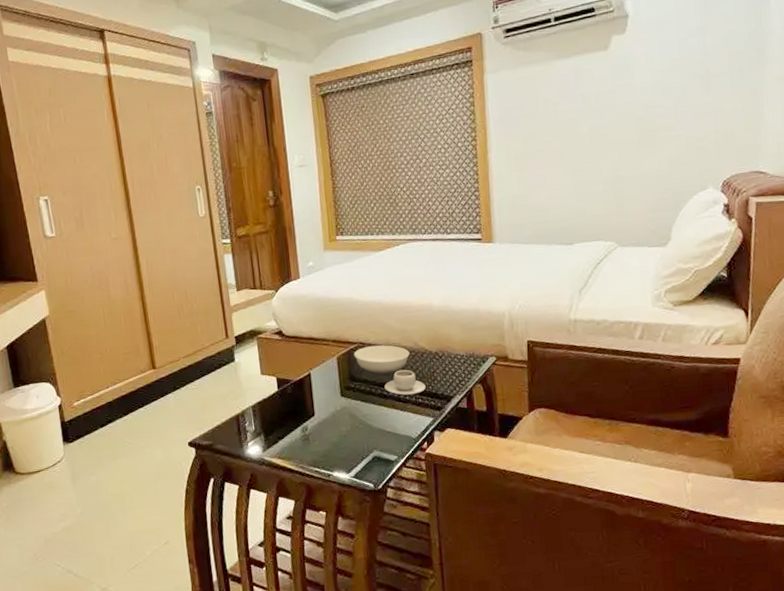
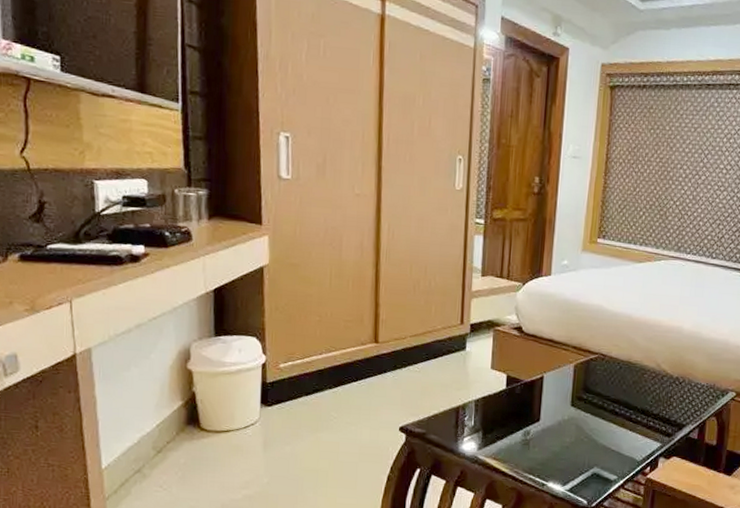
bowl: present [353,345,410,375] -> none [592,359,650,392]
teacup: present [384,369,426,395] -> none [617,389,660,417]

